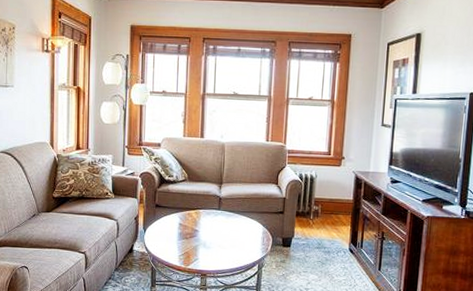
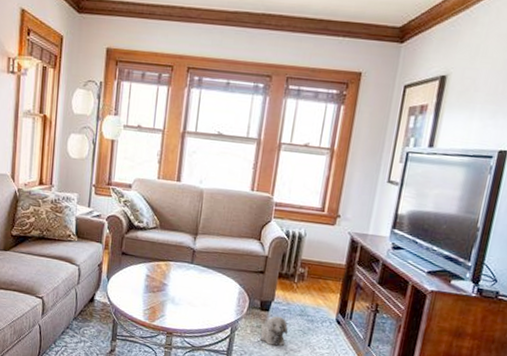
plush toy: none [284,250,309,277] -> present [259,316,288,346]

